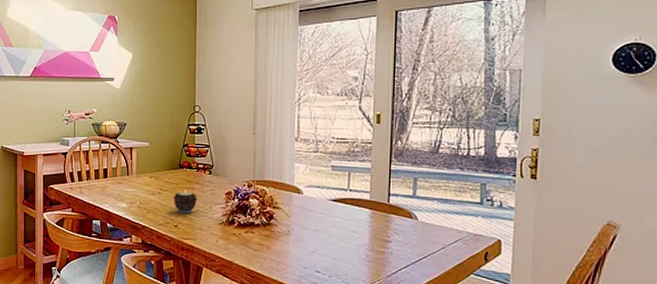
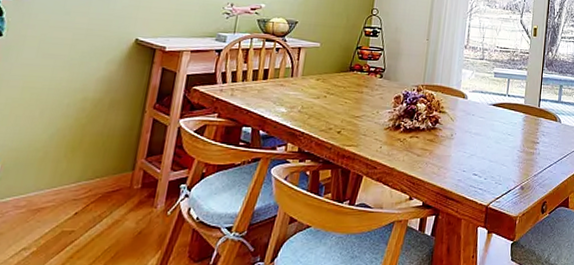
candle: present [173,189,198,214] -> none [339,93,366,119]

